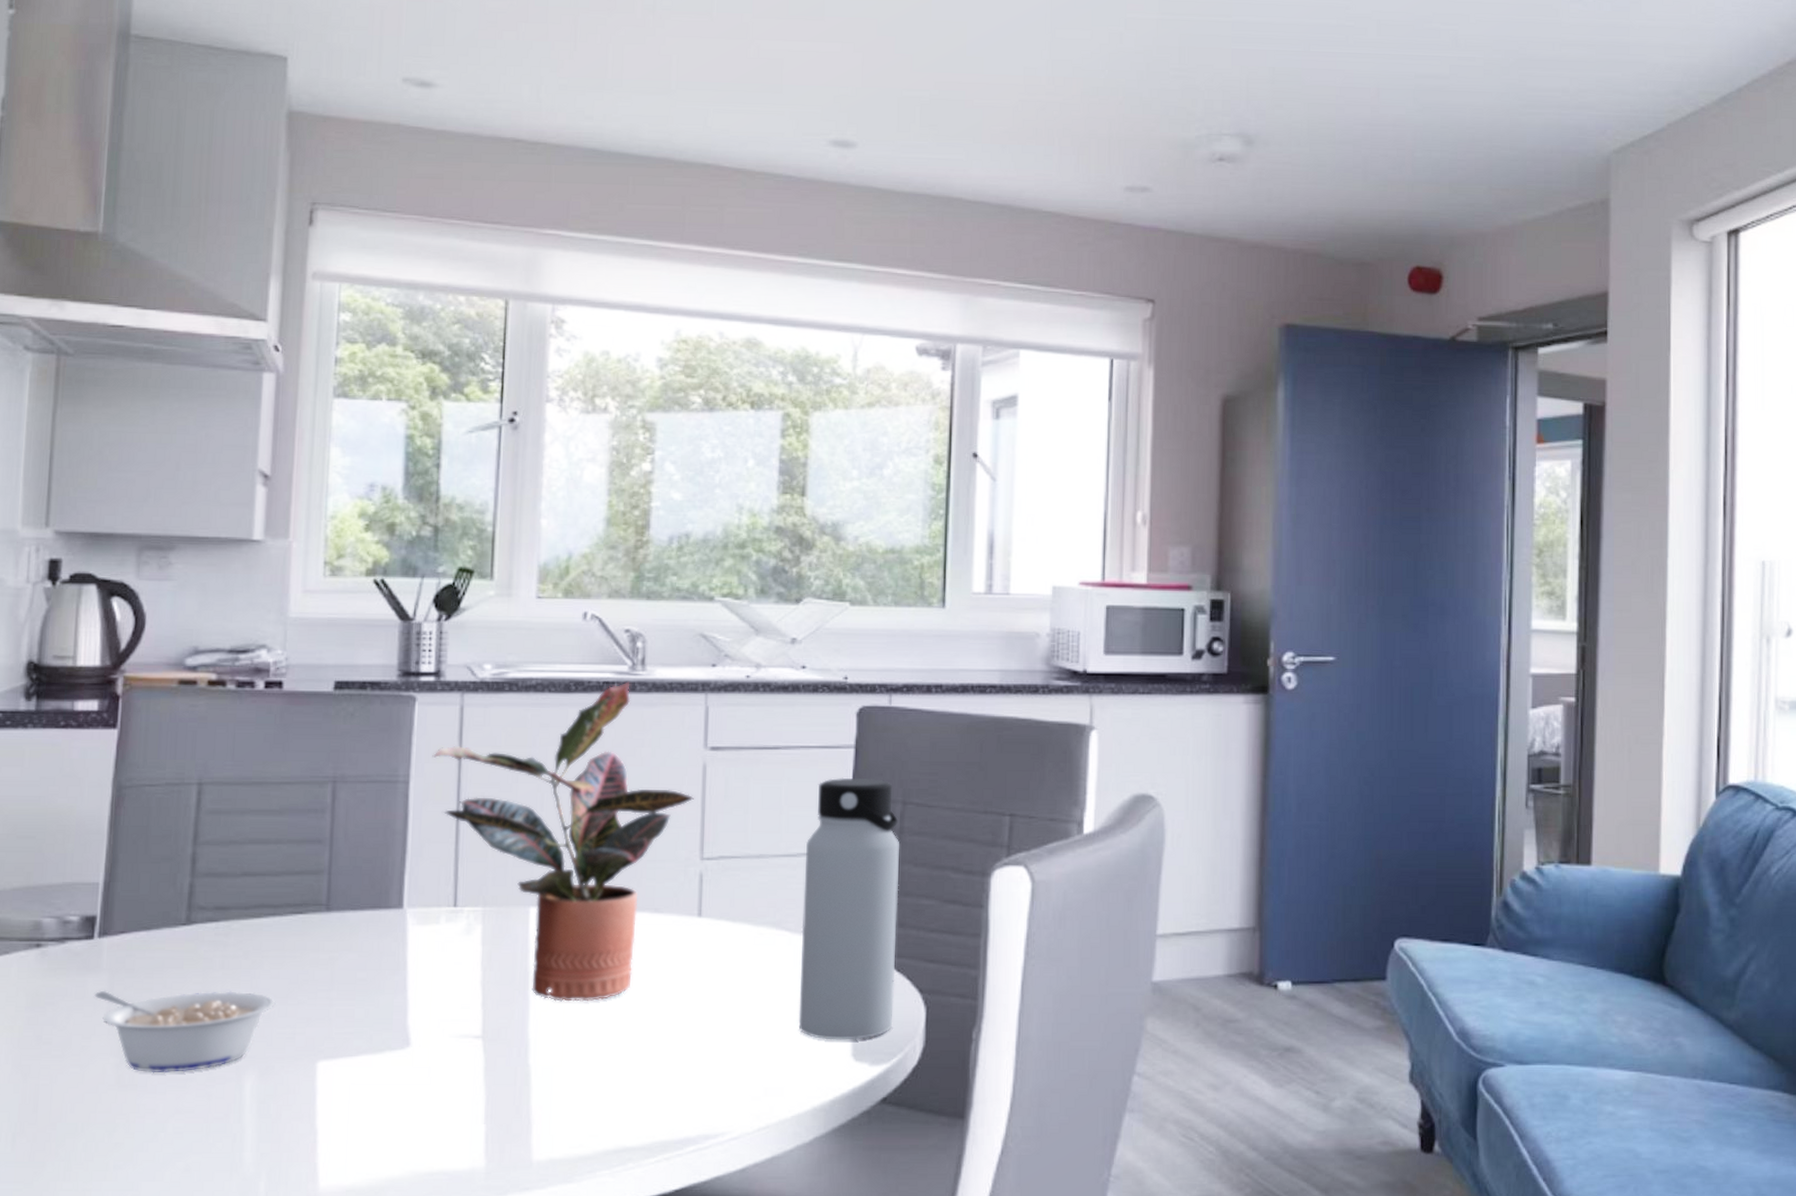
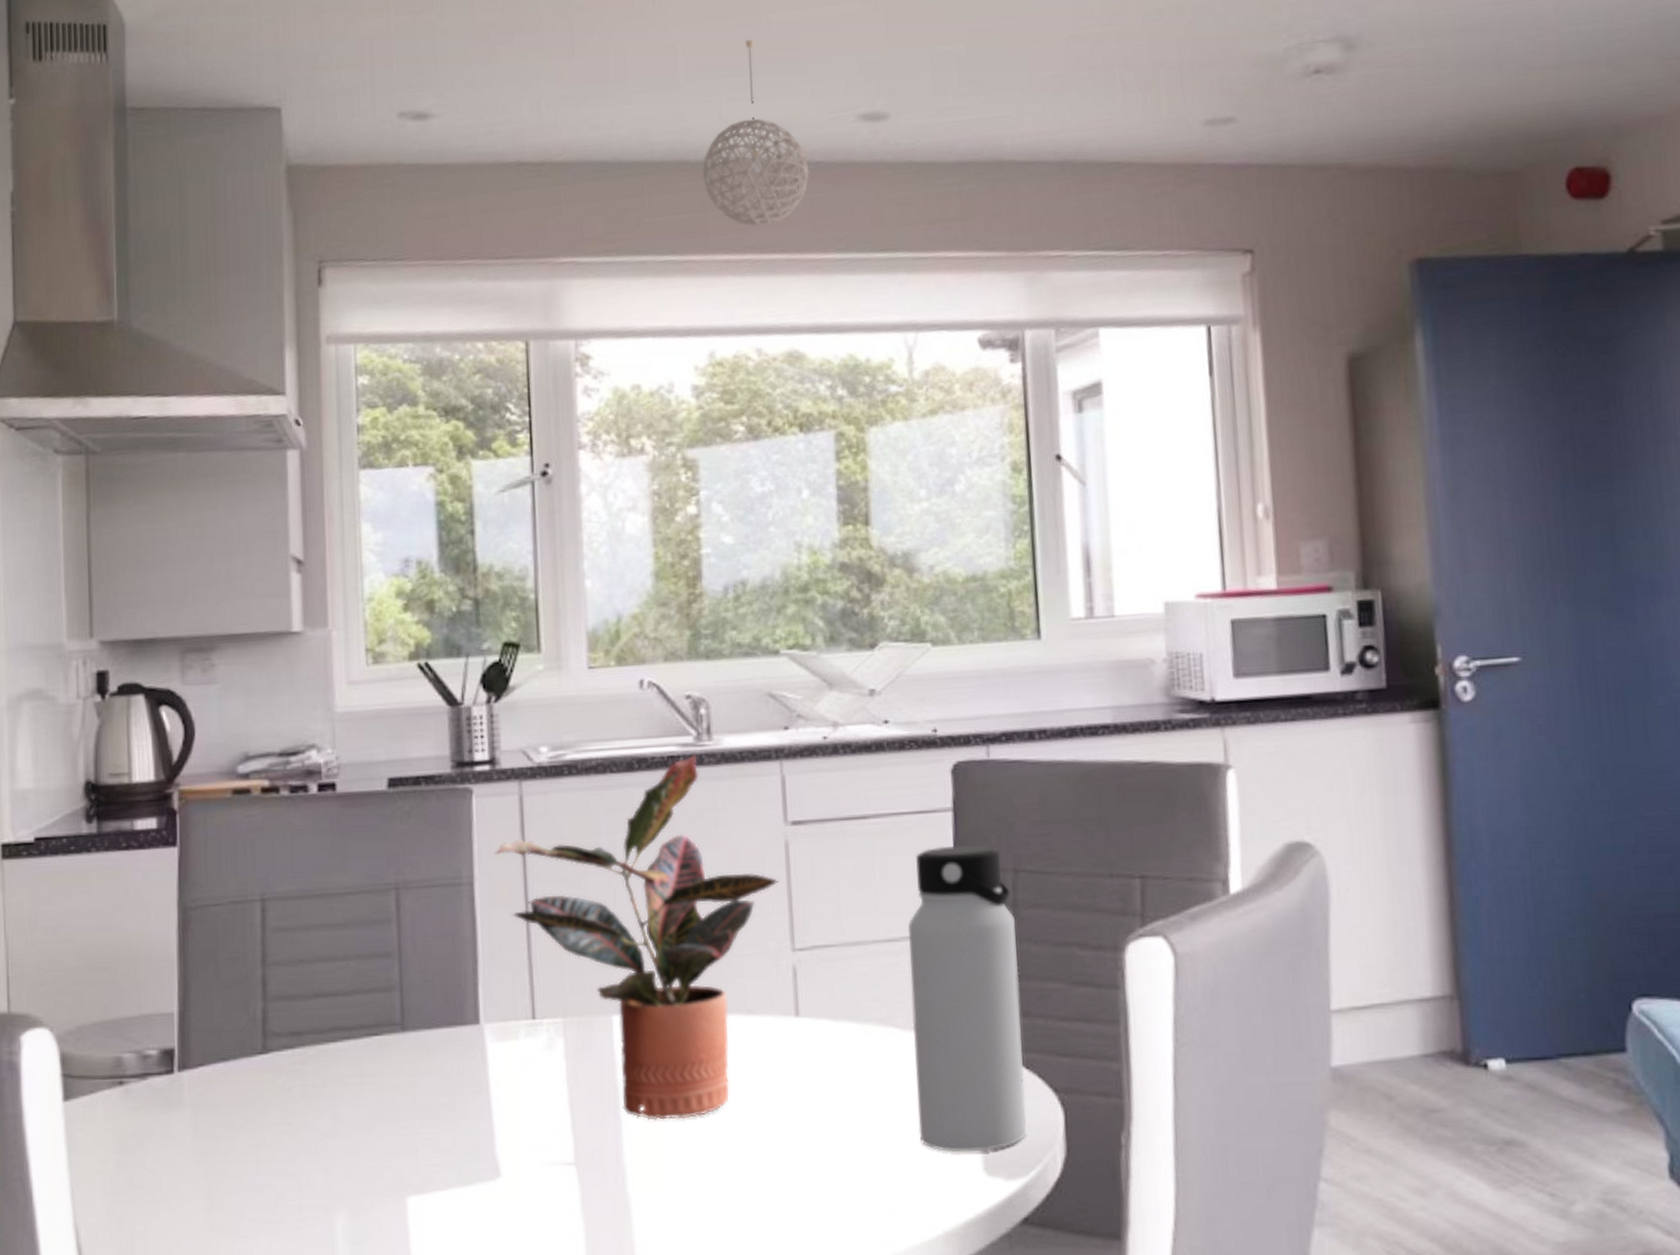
legume: present [94,990,275,1074] -> none [179,1123,358,1216]
pendant light: none [685,60,781,226] -> present [703,39,809,228]

